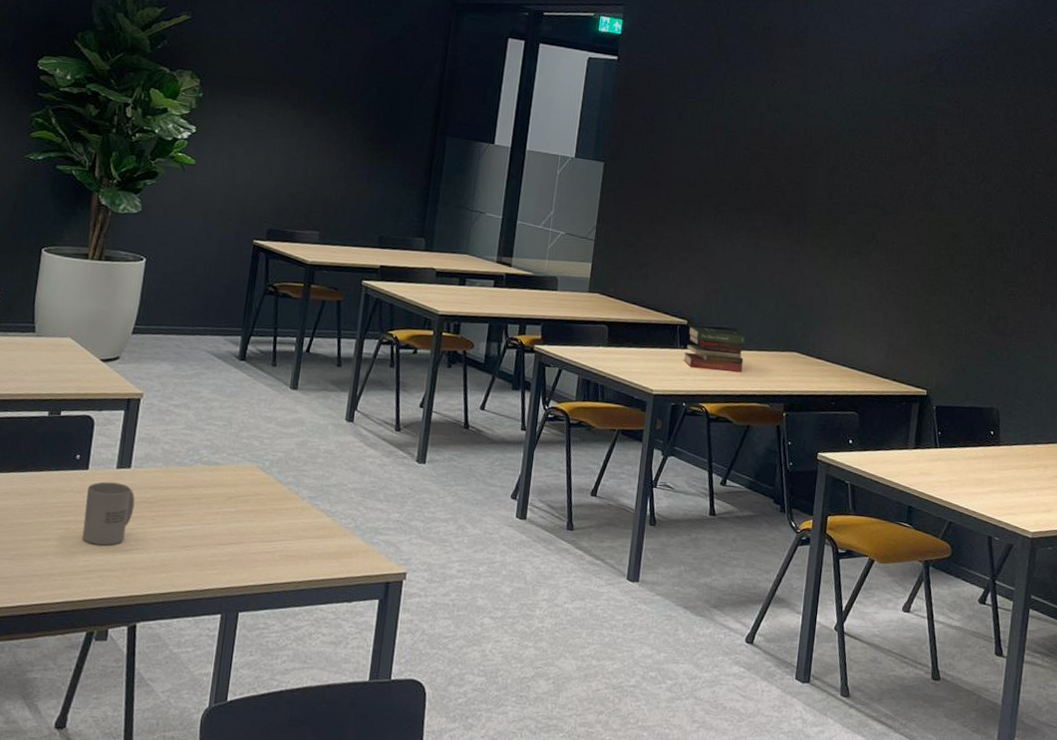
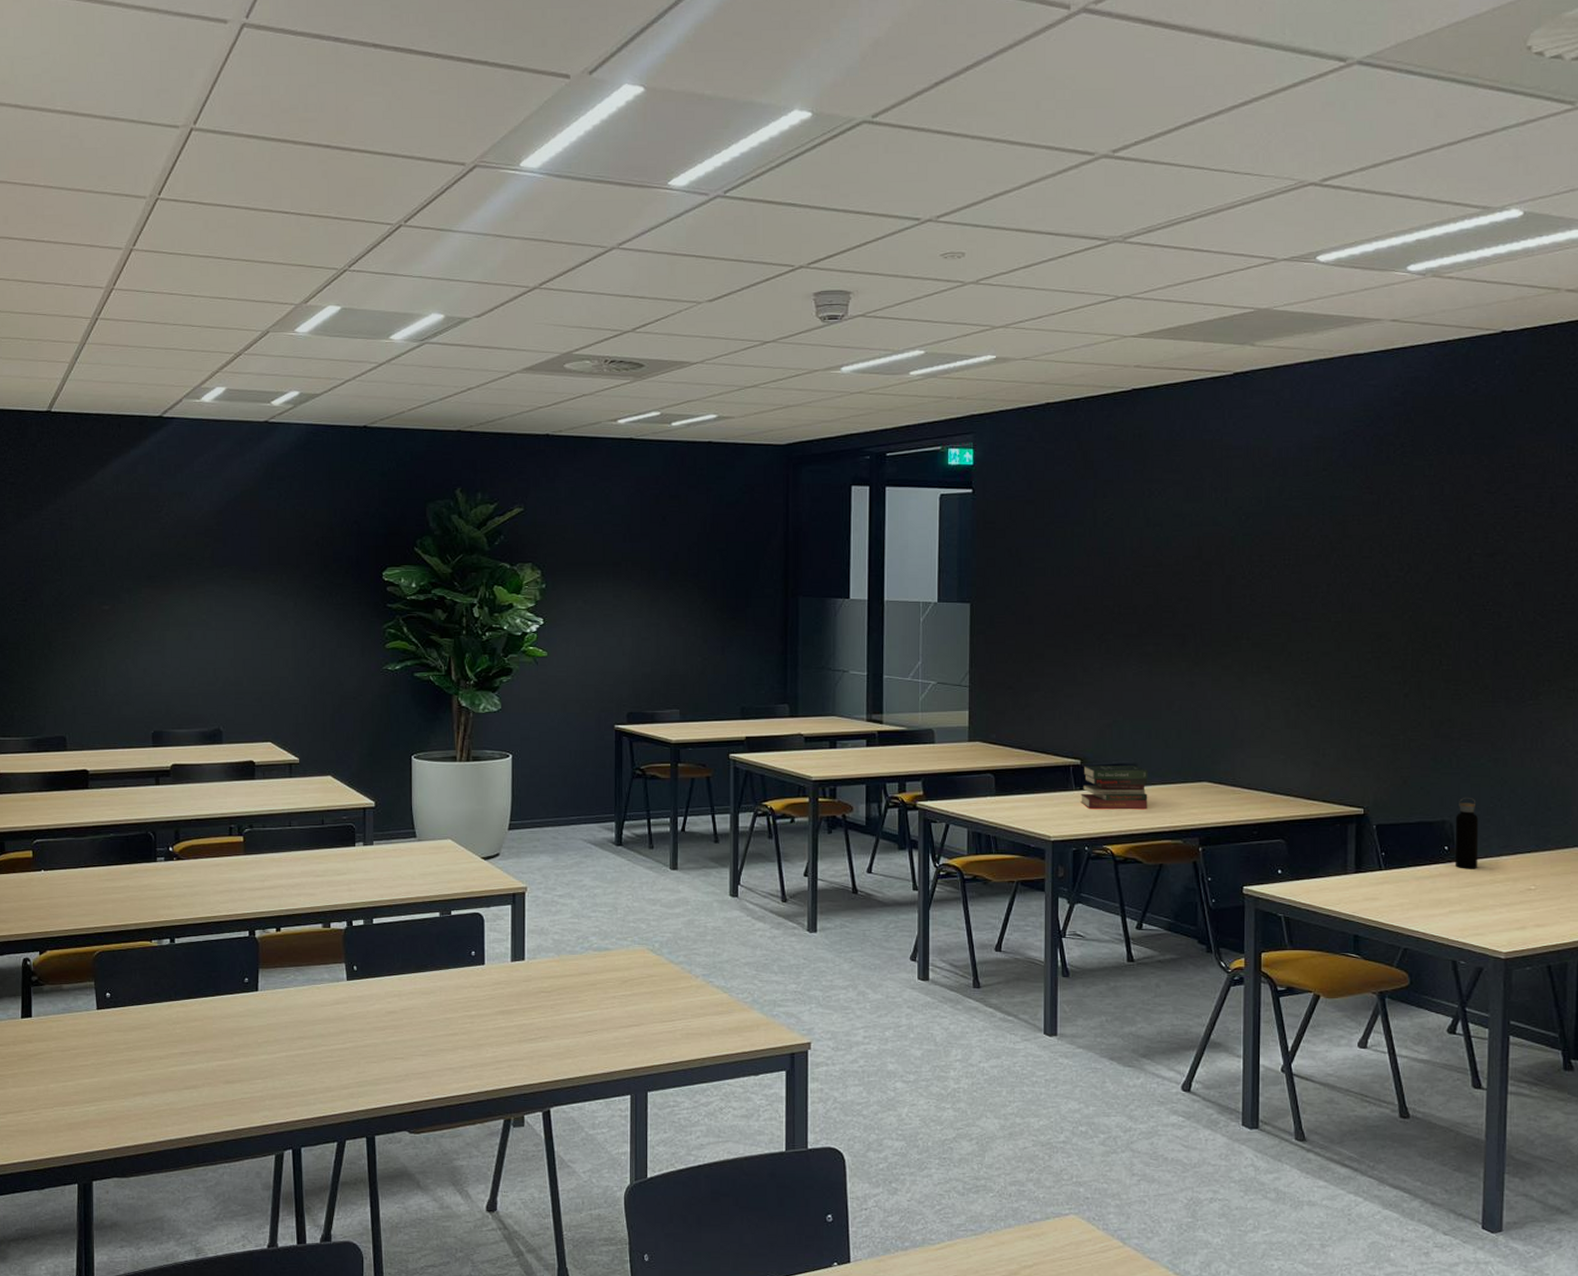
mug: present [82,481,135,546] -> none [487,975,533,1036]
water bottle: none [997,388,1021,454] -> present [1454,797,1479,869]

